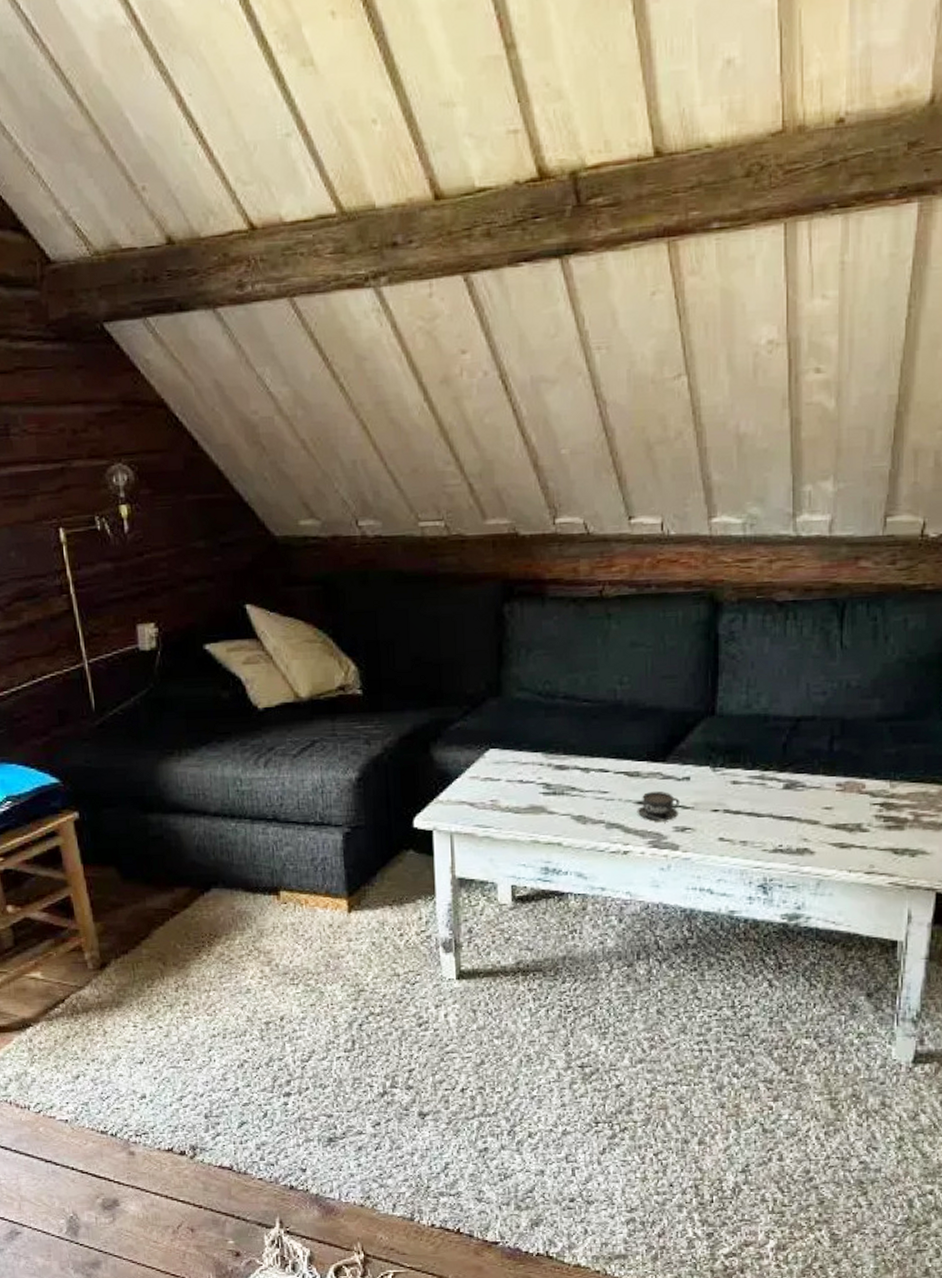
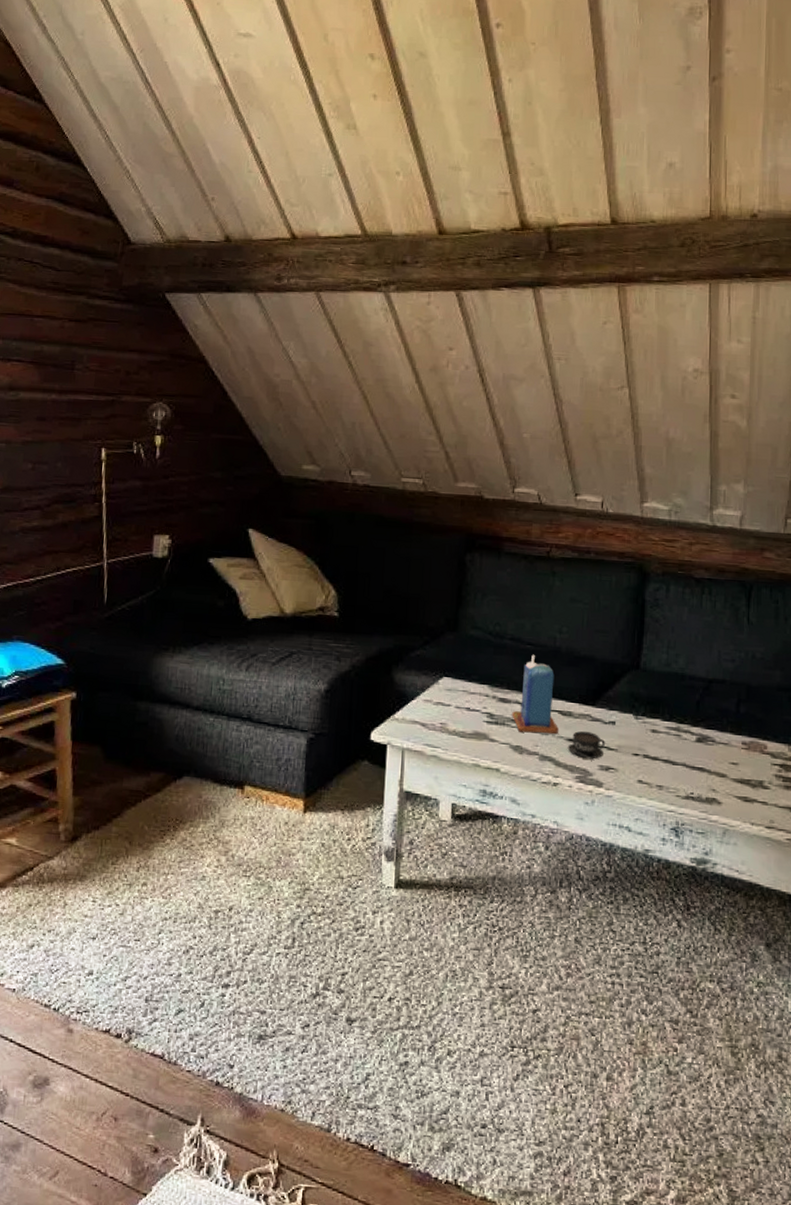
candle: none [571,712,625,800] -> present [512,654,558,734]

